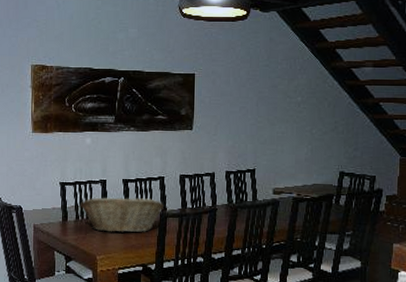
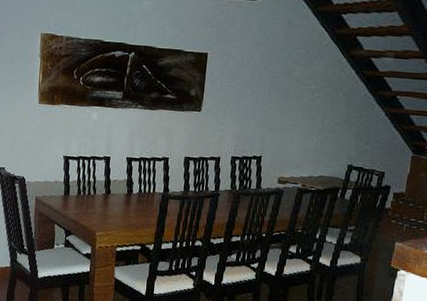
fruit basket: present [79,197,164,233] -> none [82,173,166,212]

